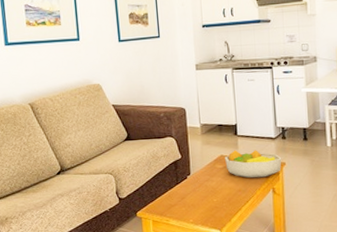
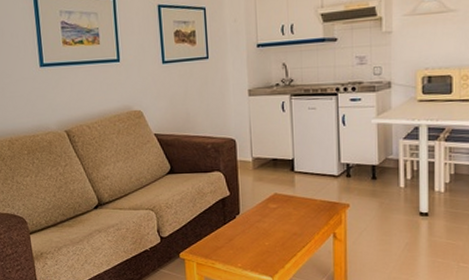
fruit bowl: present [225,150,282,178] -> none [279,188,346,221]

